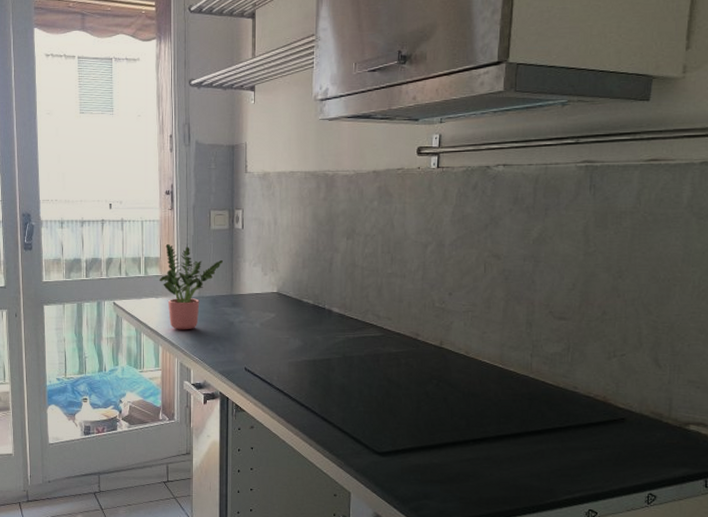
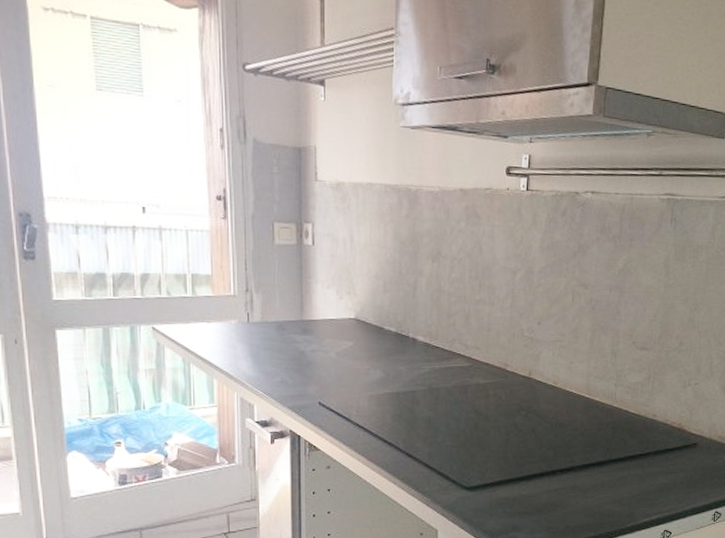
potted plant: present [160,244,223,330] -> none [212,260,290,360]

